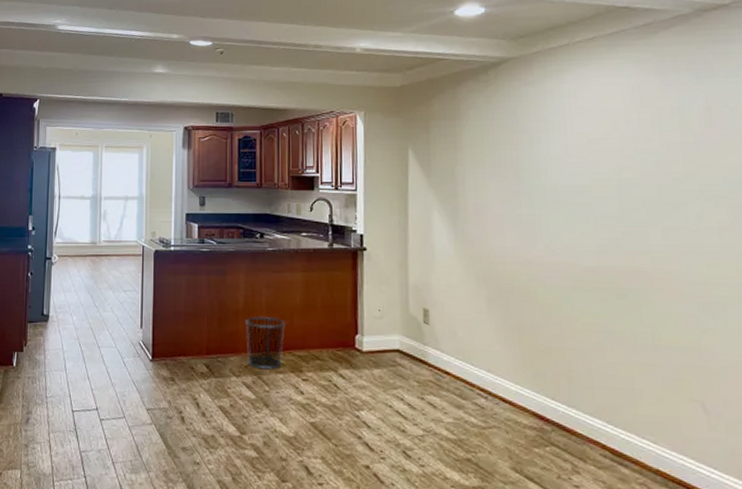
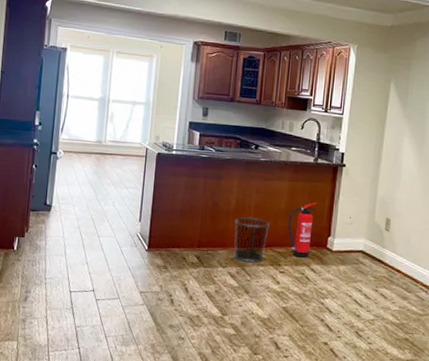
fire extinguisher: none [306,294,338,361] -> present [287,202,317,258]

